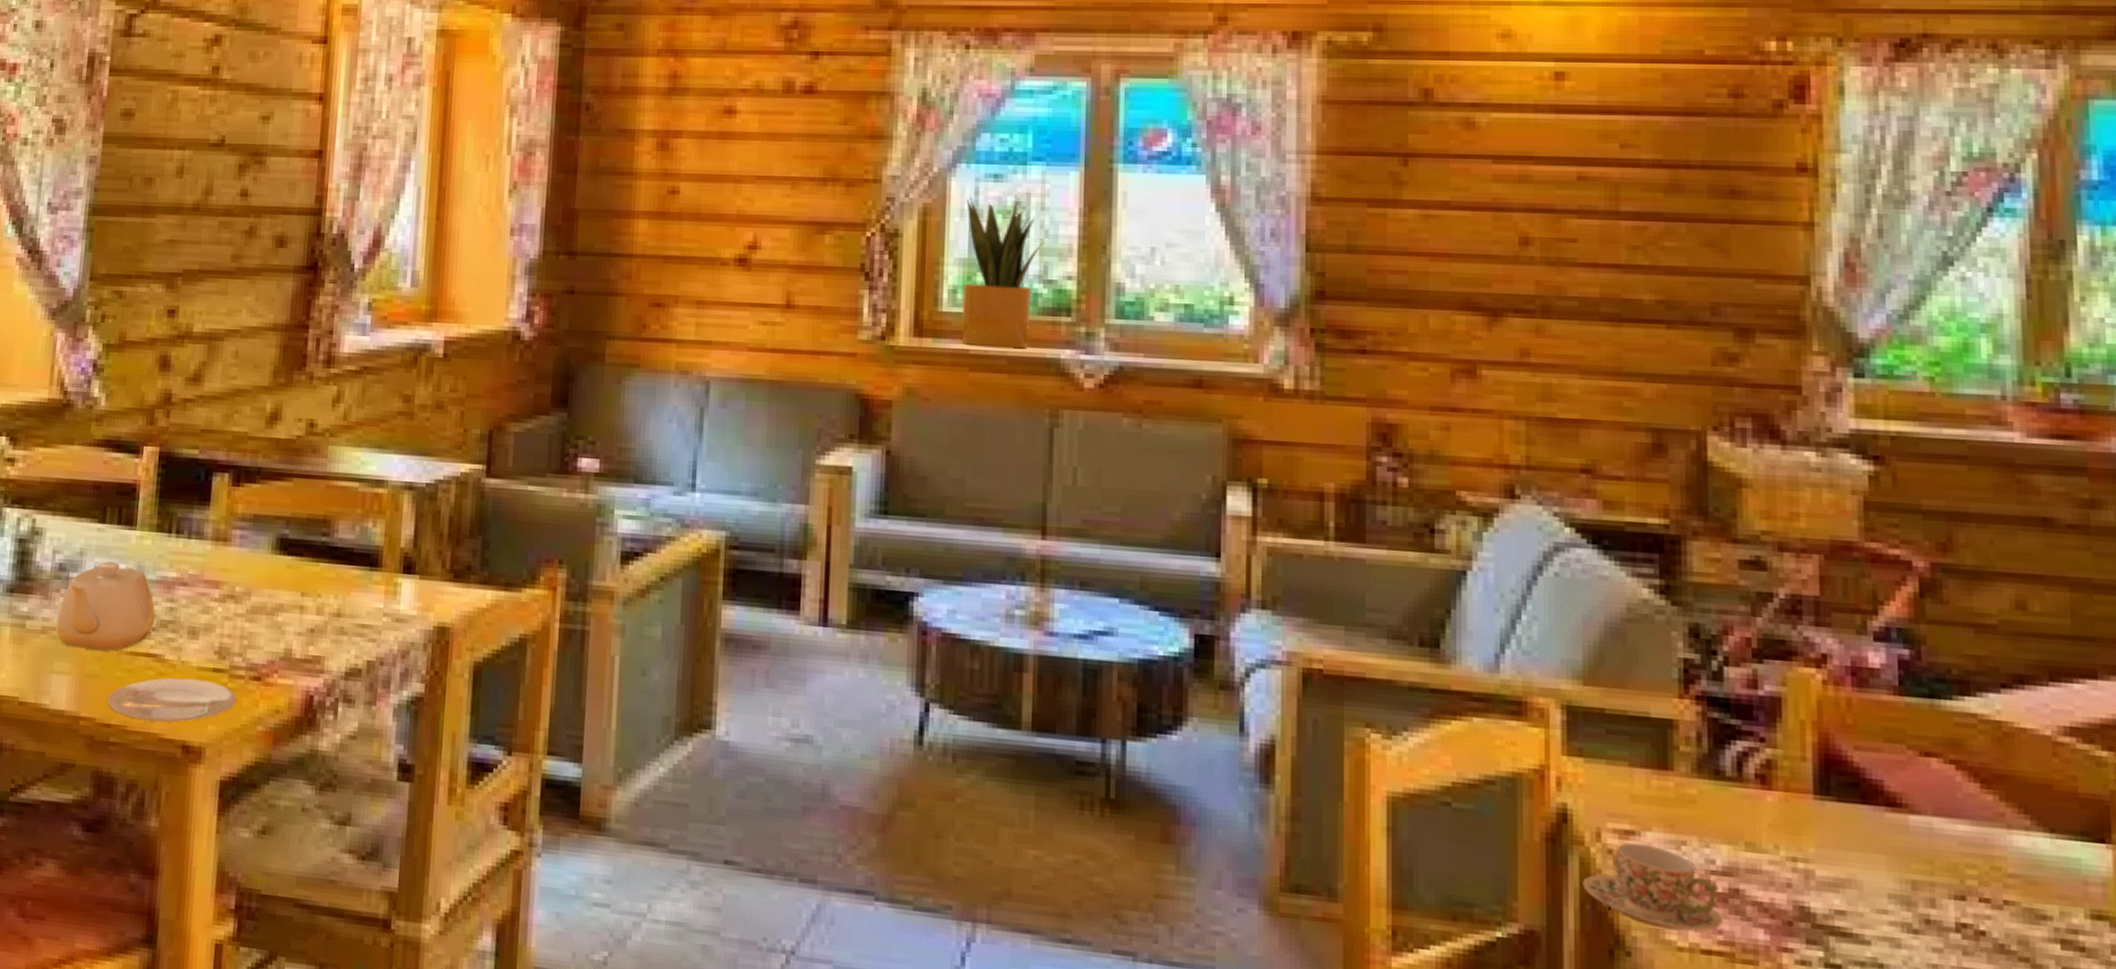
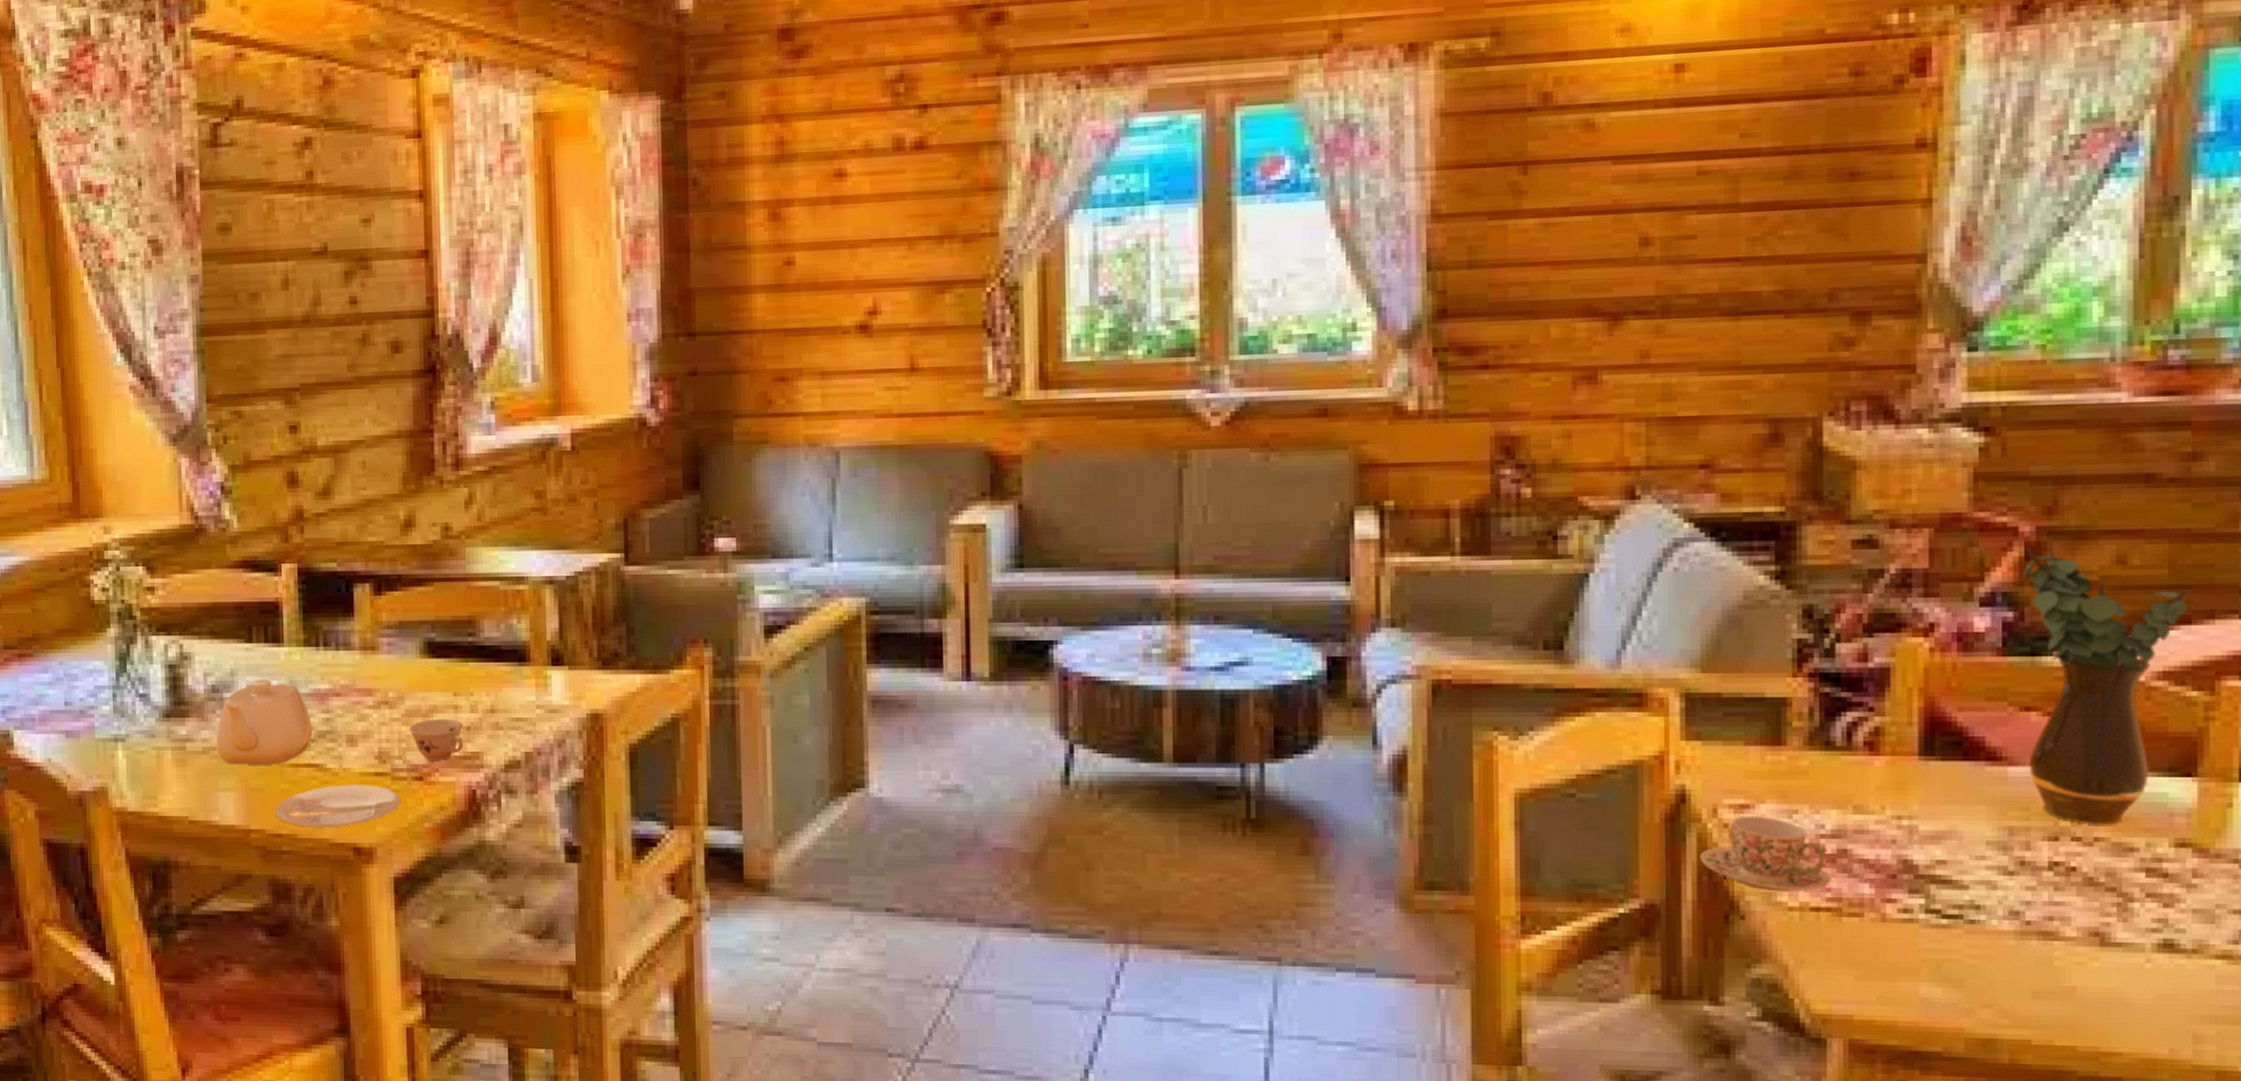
teacup: none [252,617,307,662] -> present [409,719,463,761]
planter: present [961,194,1044,350] -> none [1085,236,1165,395]
vase: none [1918,582,2093,889] -> present [2023,547,2188,825]

